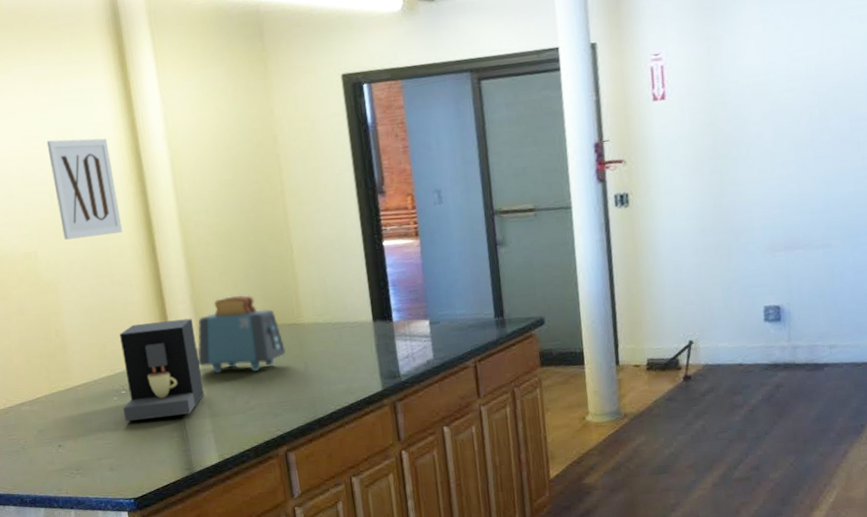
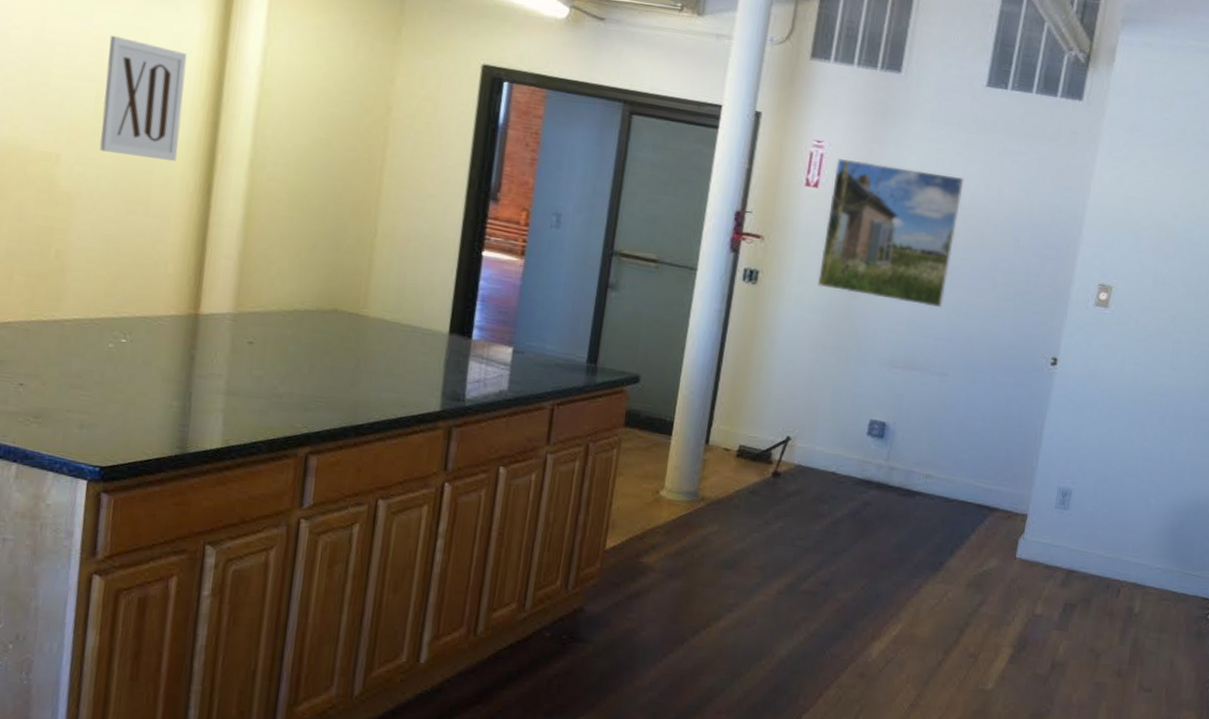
coffee maker: present [120,318,205,422] -> none [115,267,235,385]
toaster: present [197,295,286,374] -> none [228,264,338,357]
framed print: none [677,49,811,194] -> present [817,158,964,308]

